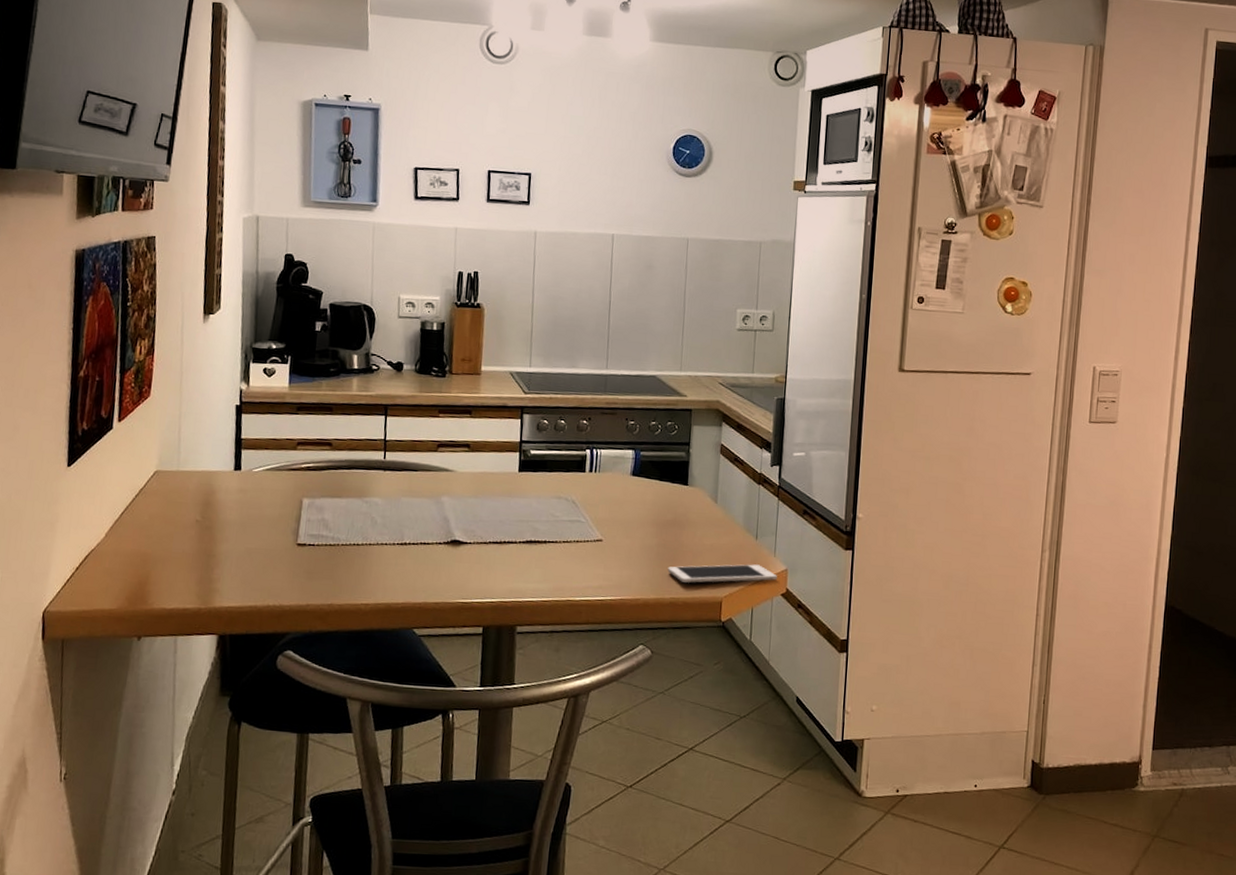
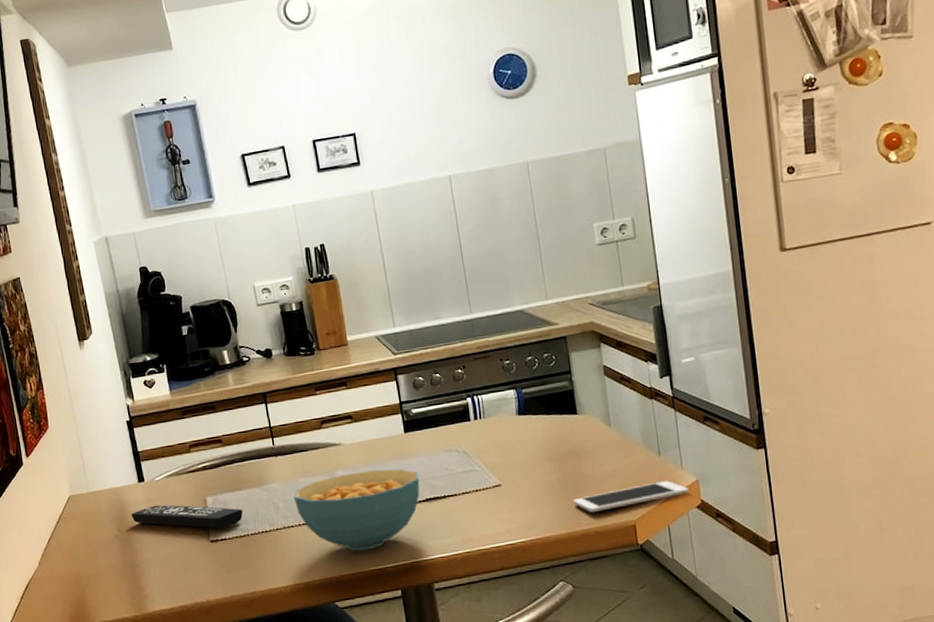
remote control: none [218,497,338,534] -> present [131,505,243,529]
cereal bowl: none [393,501,525,582] -> present [293,468,420,551]

